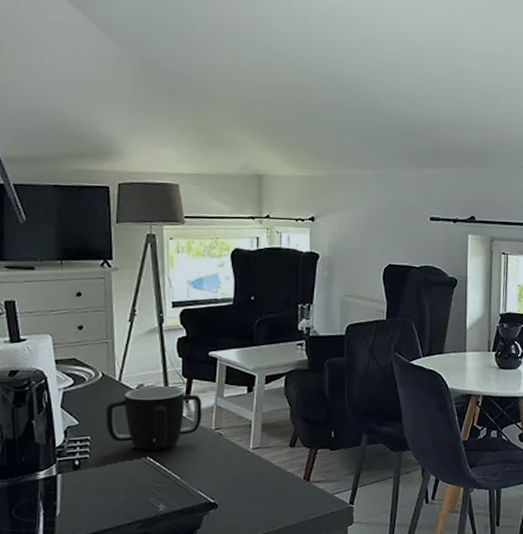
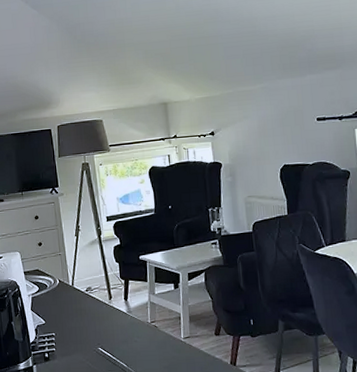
mug: present [106,386,202,450] -> none [64,287,140,343]

